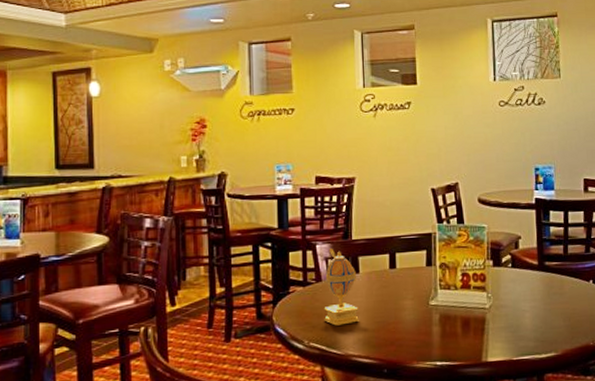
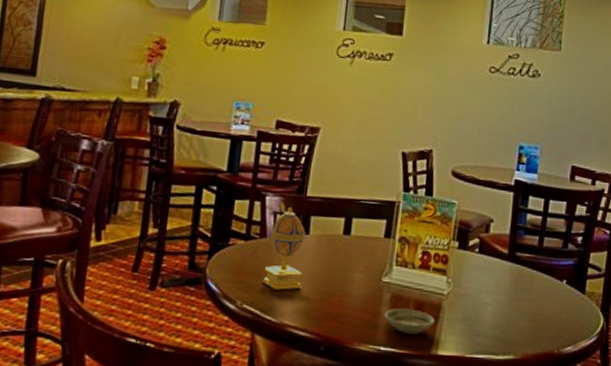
saucer: none [435,325,481,347] -> present [384,308,435,334]

